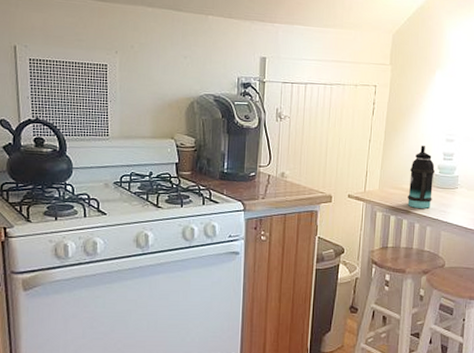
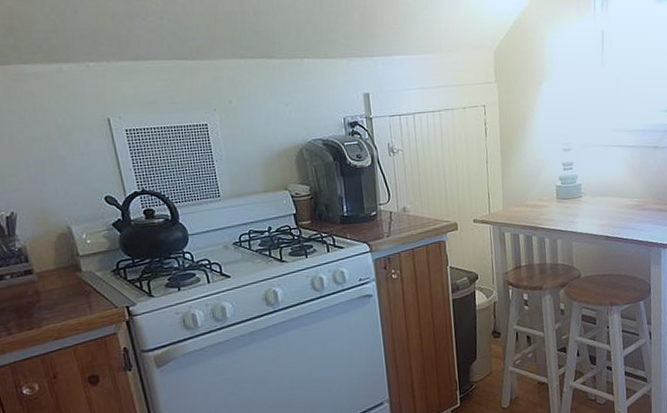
bottle: present [407,145,435,209] -> none [532,159,558,223]

